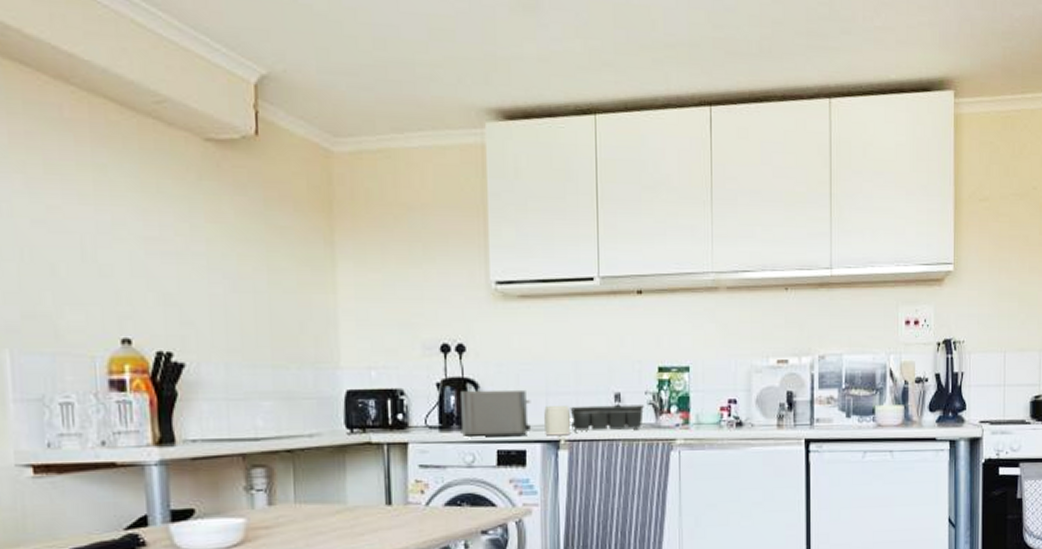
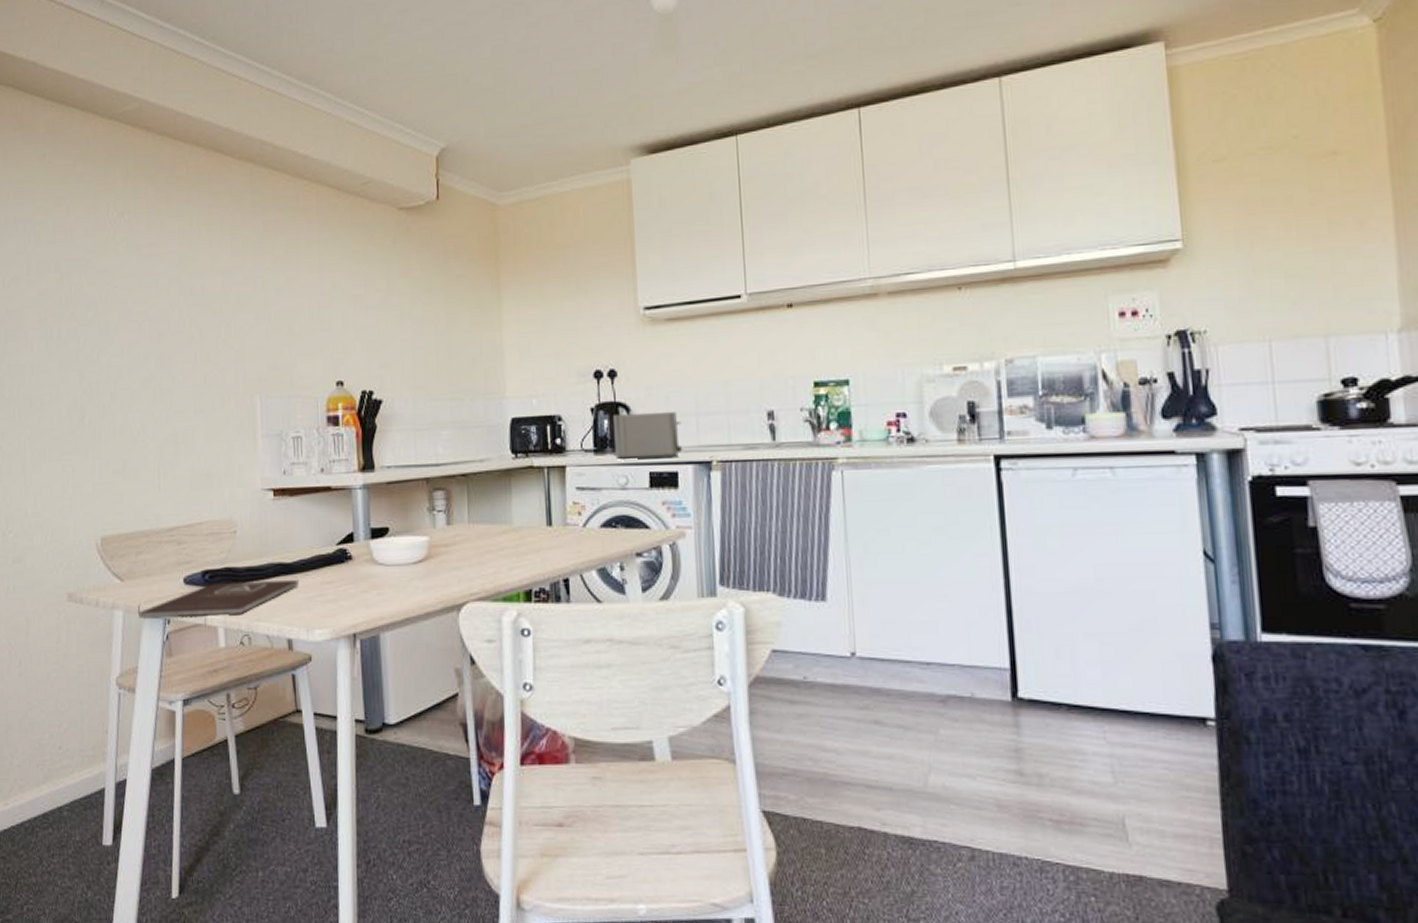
mug: present [544,406,571,436] -> none [695,426,723,457]
dish rack: present [570,405,645,432] -> none [721,422,801,453]

